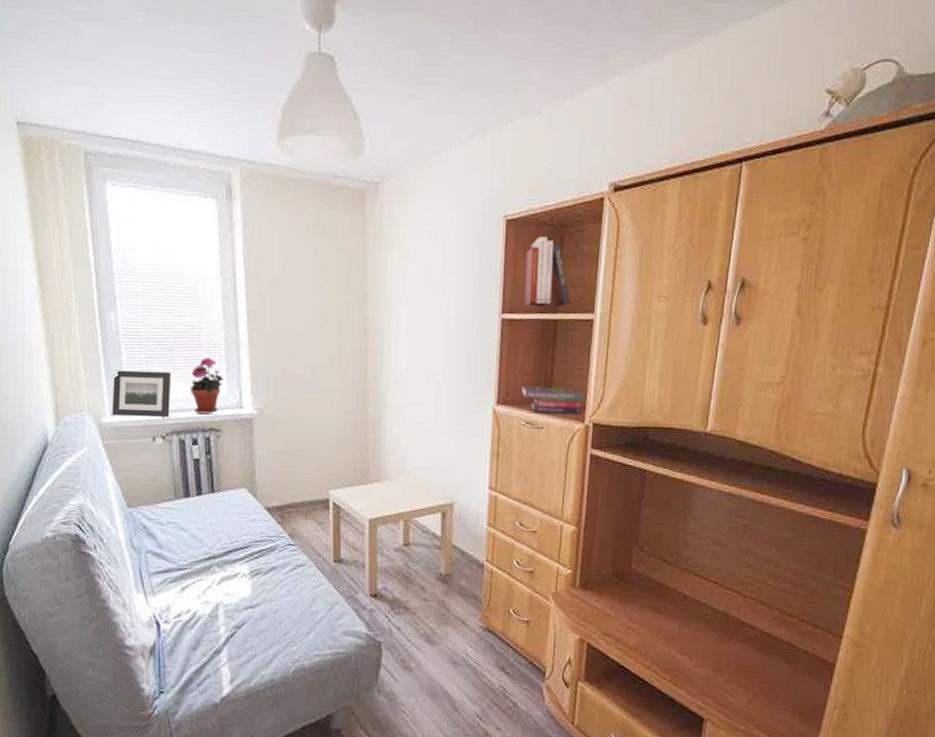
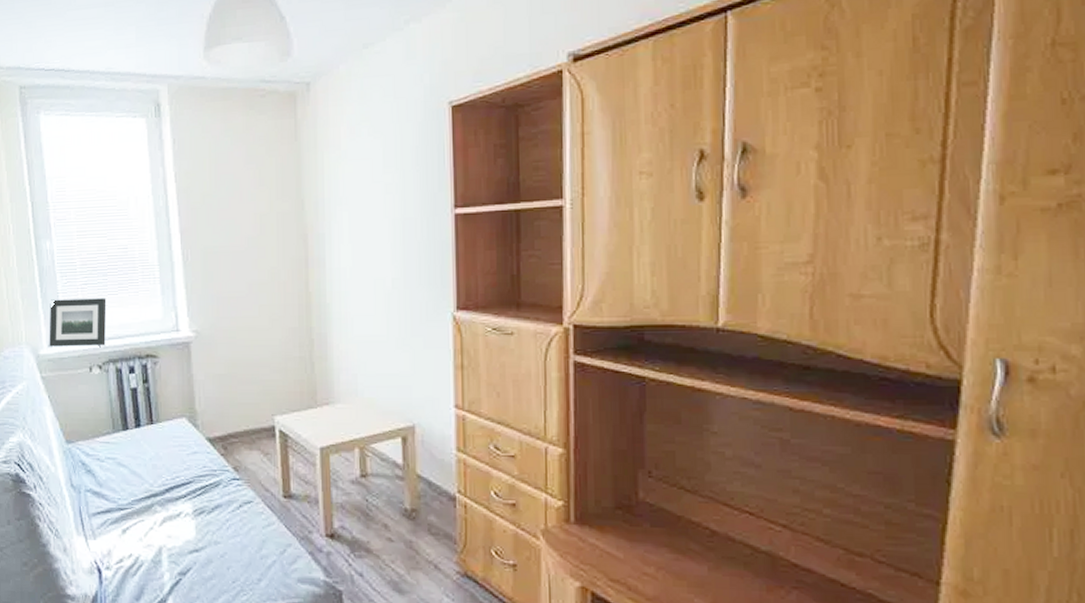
potted plant: present [190,358,224,415] -> none [125,280,159,340]
books: present [522,386,585,416] -> none [484,286,561,318]
books: present [524,236,570,307] -> none [477,119,533,198]

